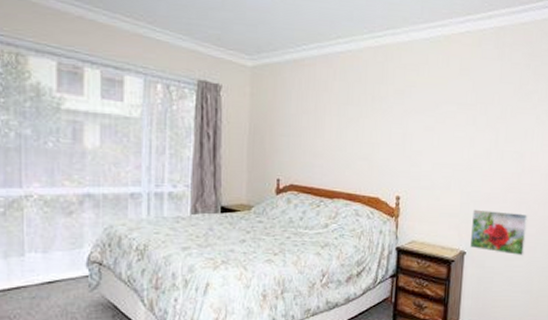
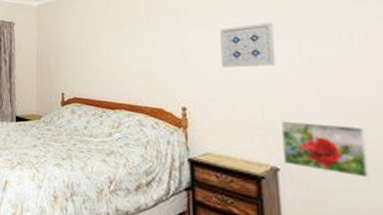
wall art: none [434,113,481,158] -> present [220,22,276,68]

